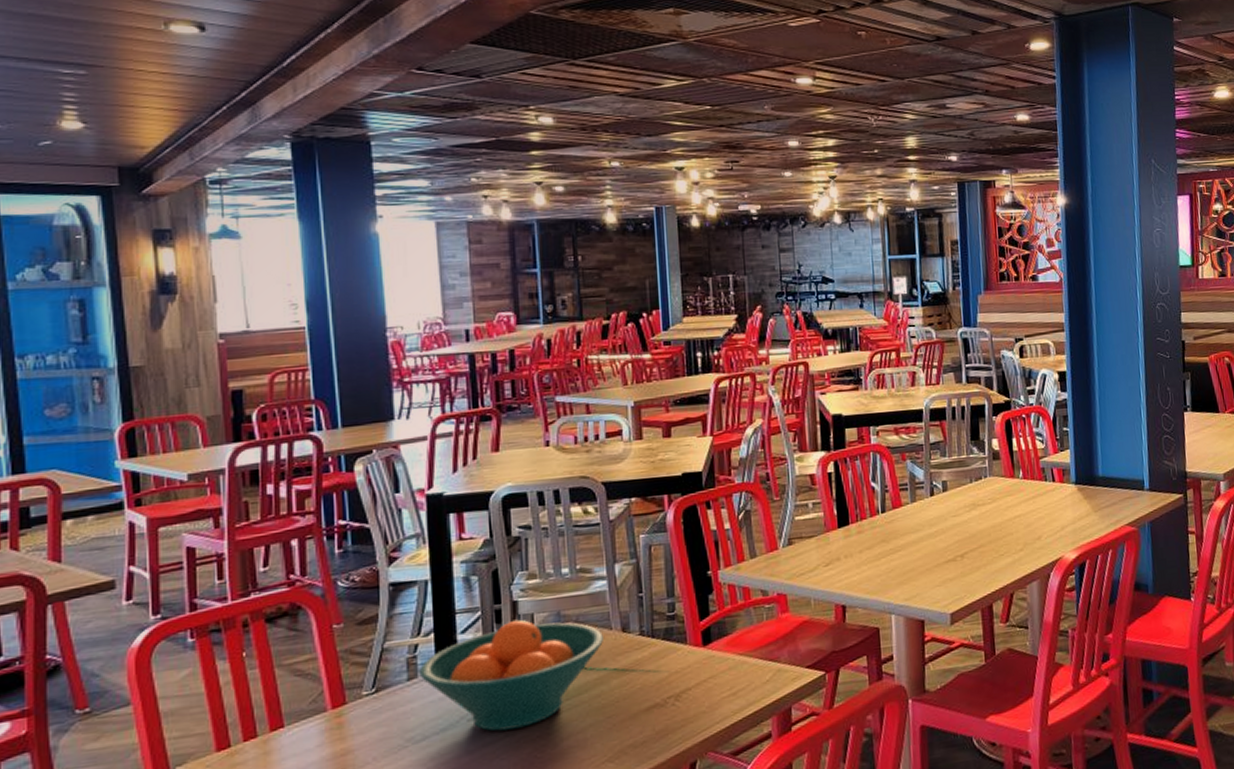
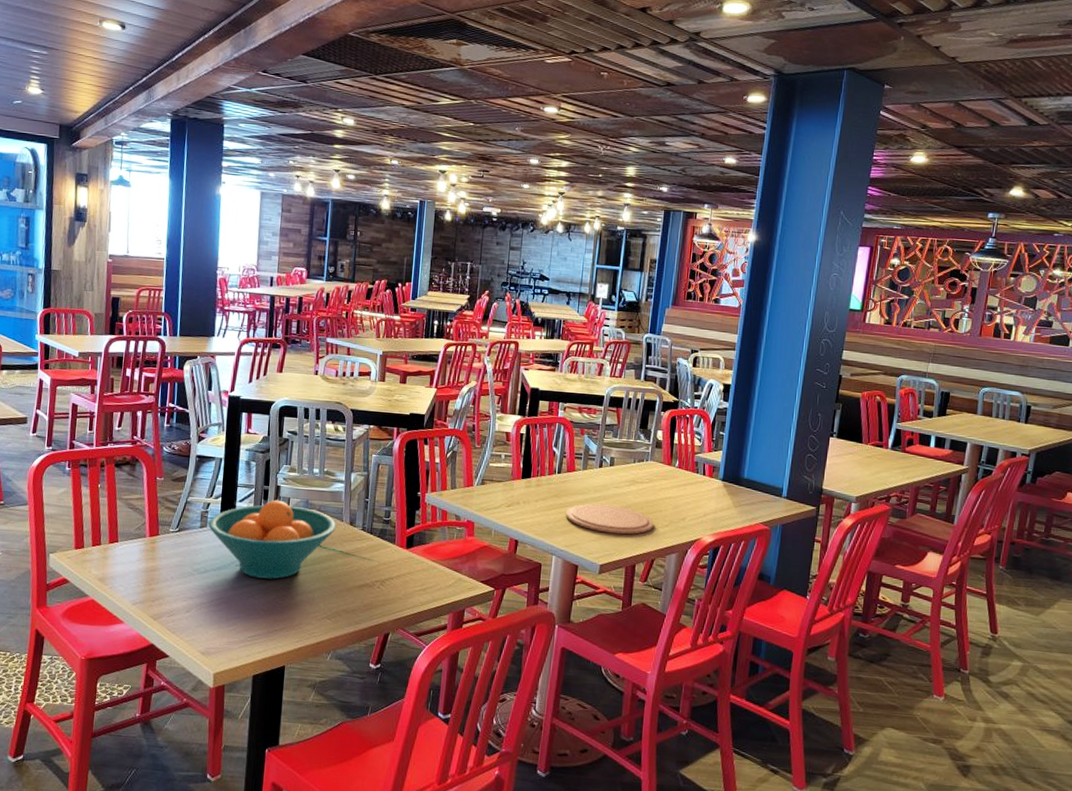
plate: none [899,538,1007,574] -> present [565,503,654,535]

